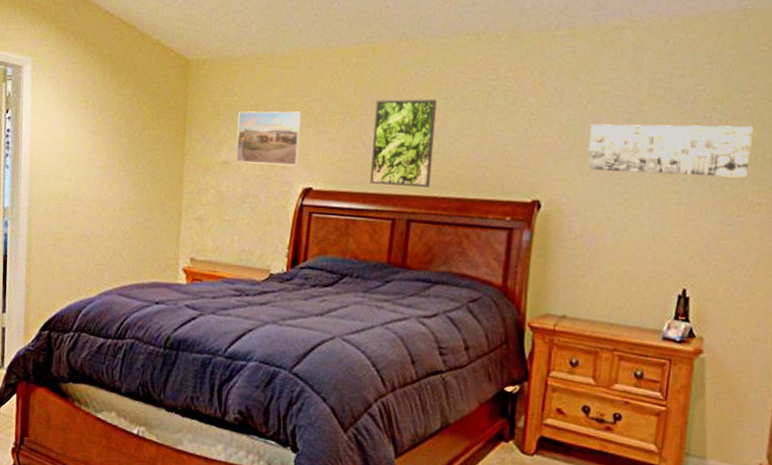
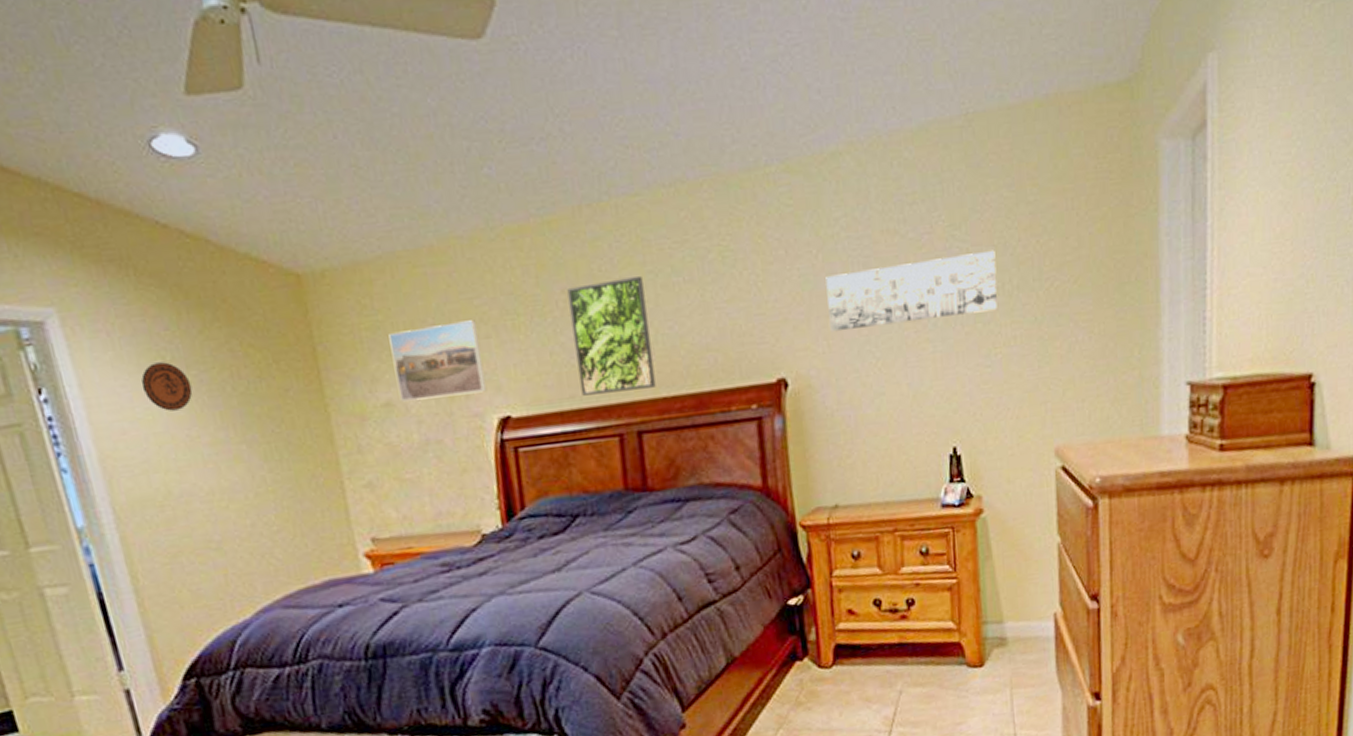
decorative plate: none [69,105,100,140] -> present [141,362,193,411]

